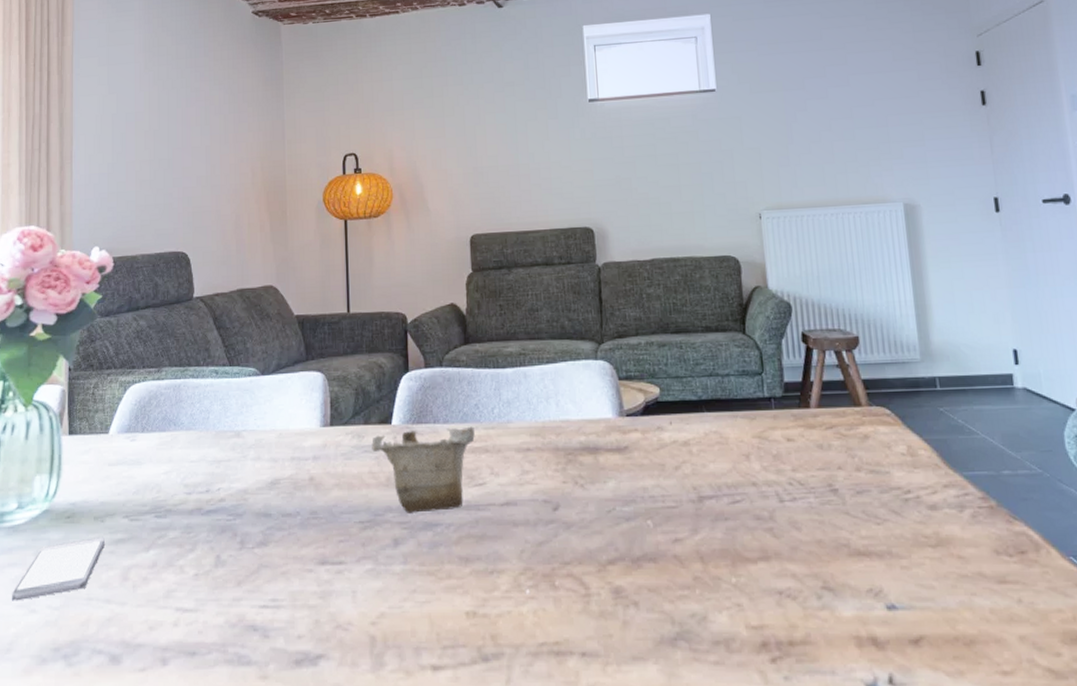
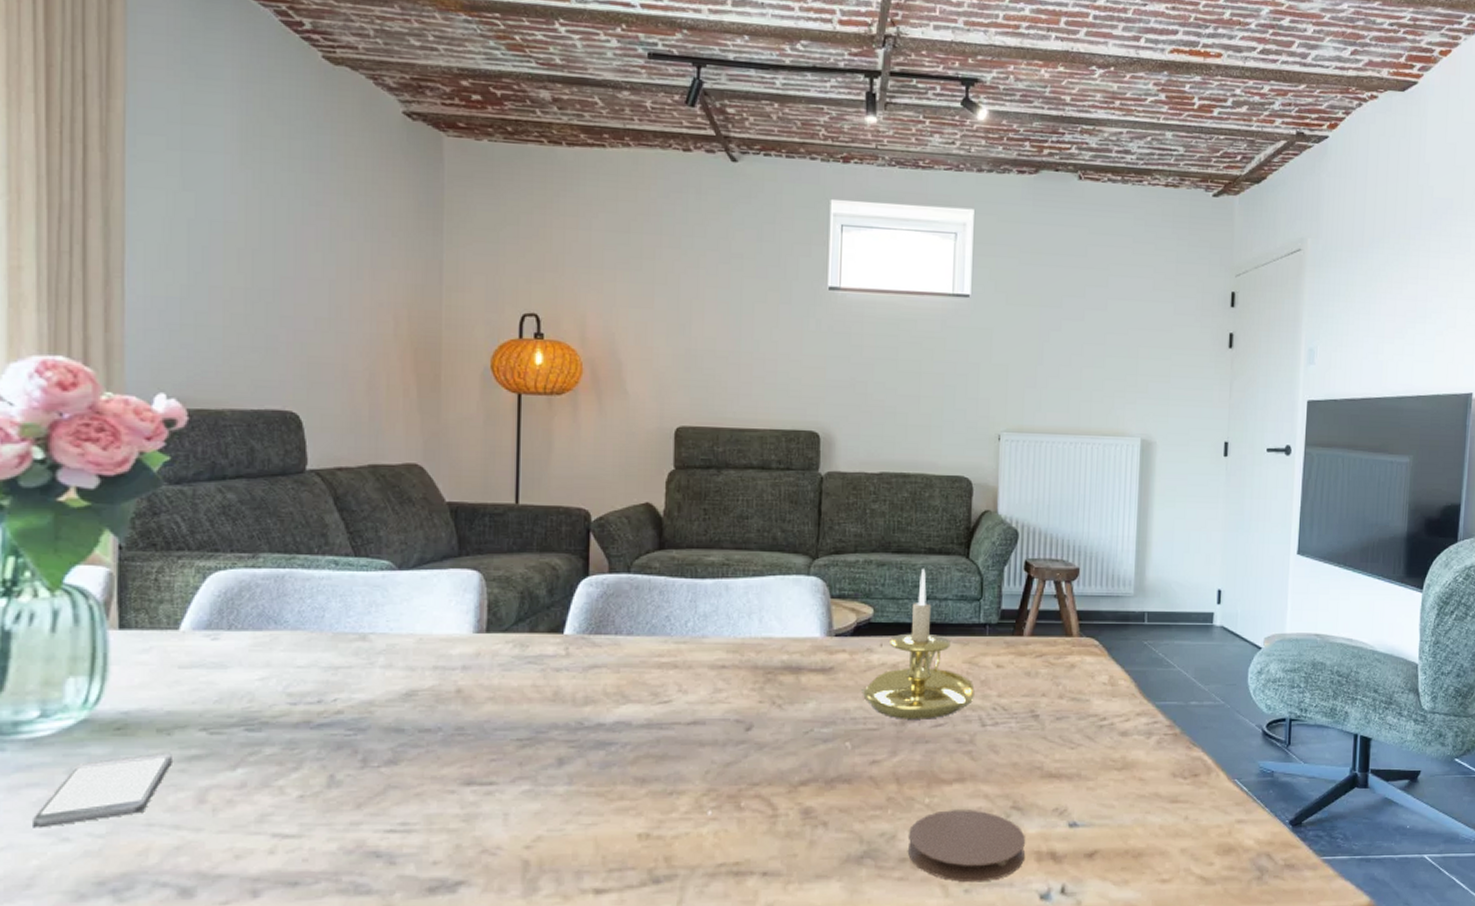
decorative bowl: present [371,426,475,513] -> none [537,640,663,731]
candle holder: none [657,346,768,497] -> present [862,568,975,719]
coaster: none [718,590,844,669] -> present [907,810,1026,883]

